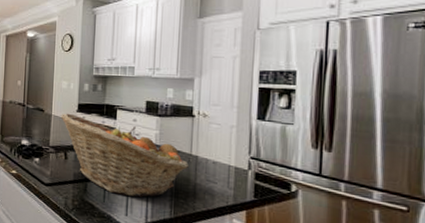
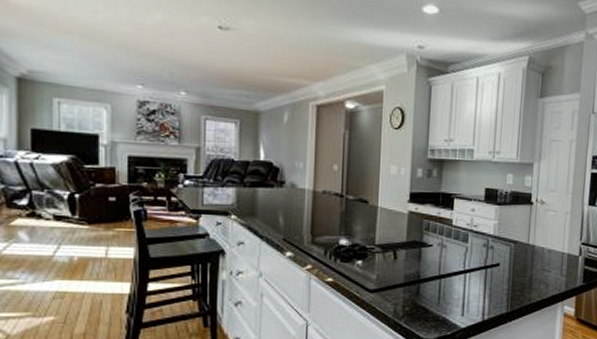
fruit basket: present [60,113,189,197] -> none [389,204,526,294]

